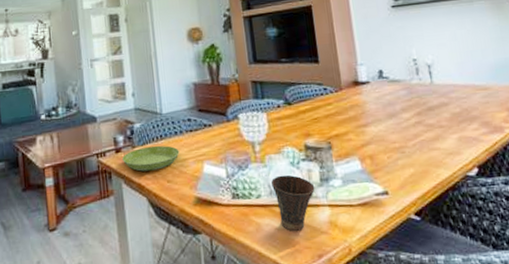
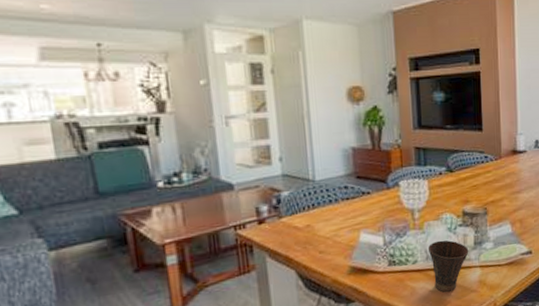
saucer: present [122,145,180,172] -> none [267,215,334,243]

